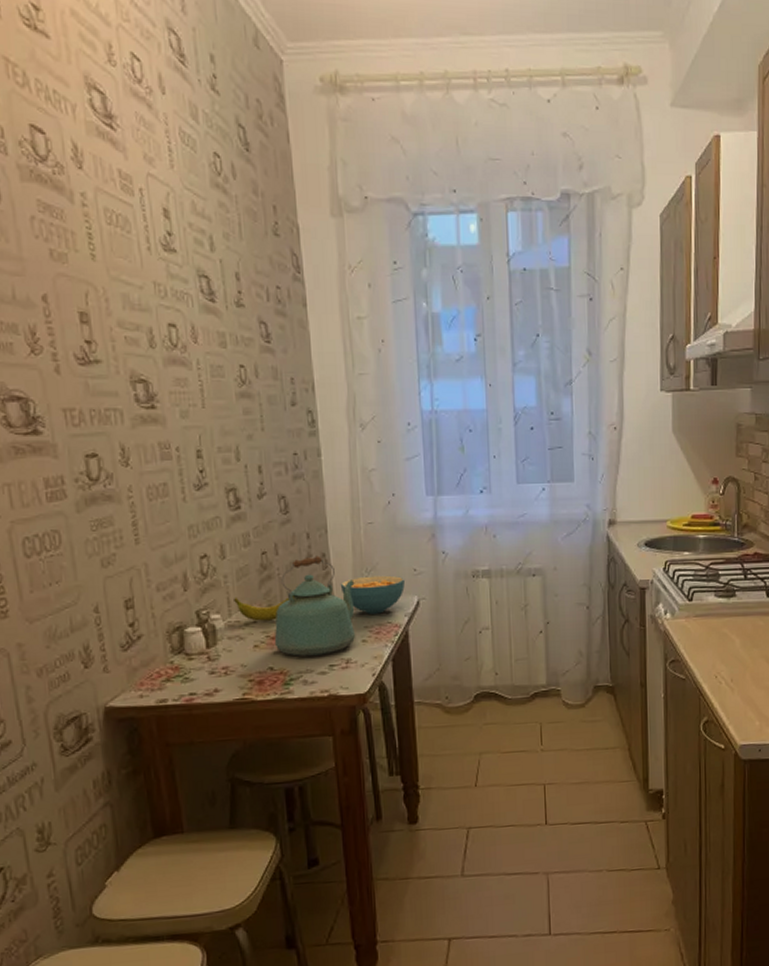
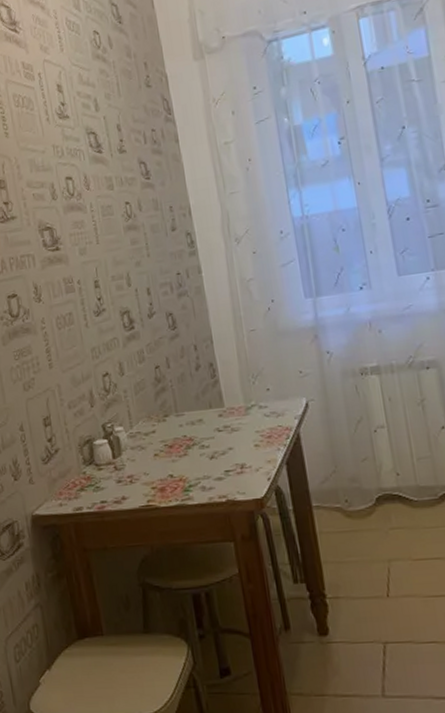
banana: present [234,596,295,621] -> none [134,405,188,432]
kettle: present [274,556,355,656] -> none [171,366,248,463]
cereal bowl: present [340,575,405,614] -> none [228,379,292,419]

